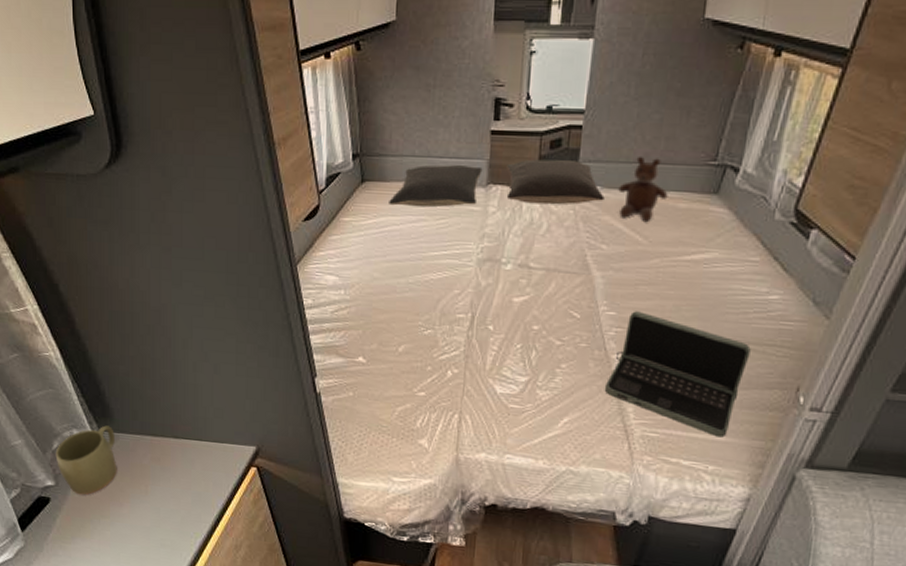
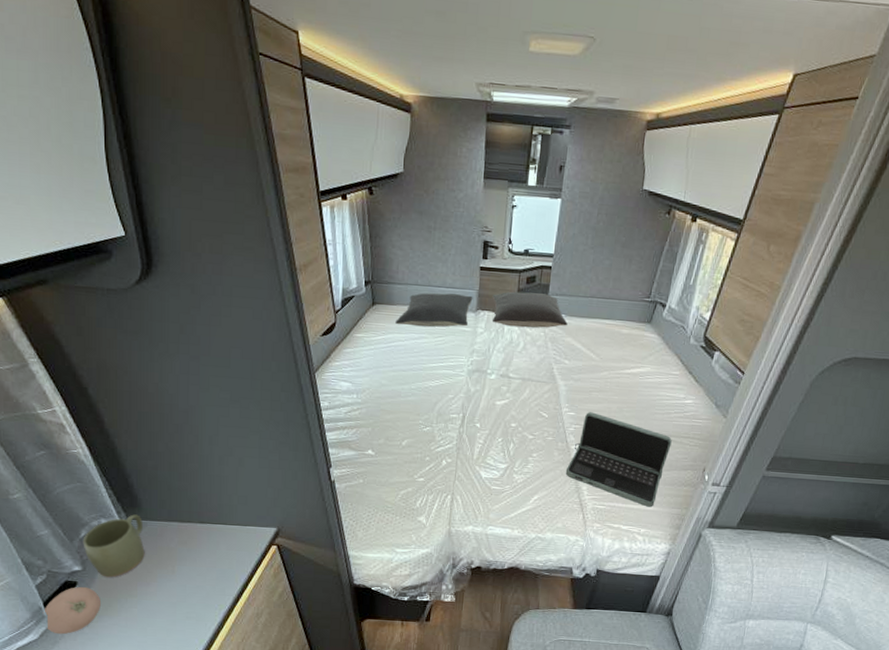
fruit: none [17,503,73,555] -> present [43,586,101,635]
teddy bear: present [618,156,668,221] -> none [578,292,615,343]

